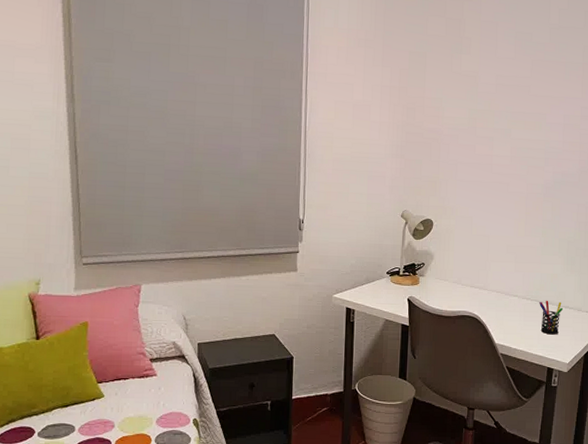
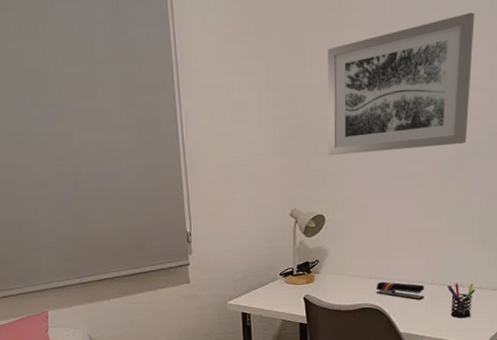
wall art: none [440,60,570,172] -> present [327,12,475,156]
stapler: none [475,291,519,312] -> present [376,281,424,300]

